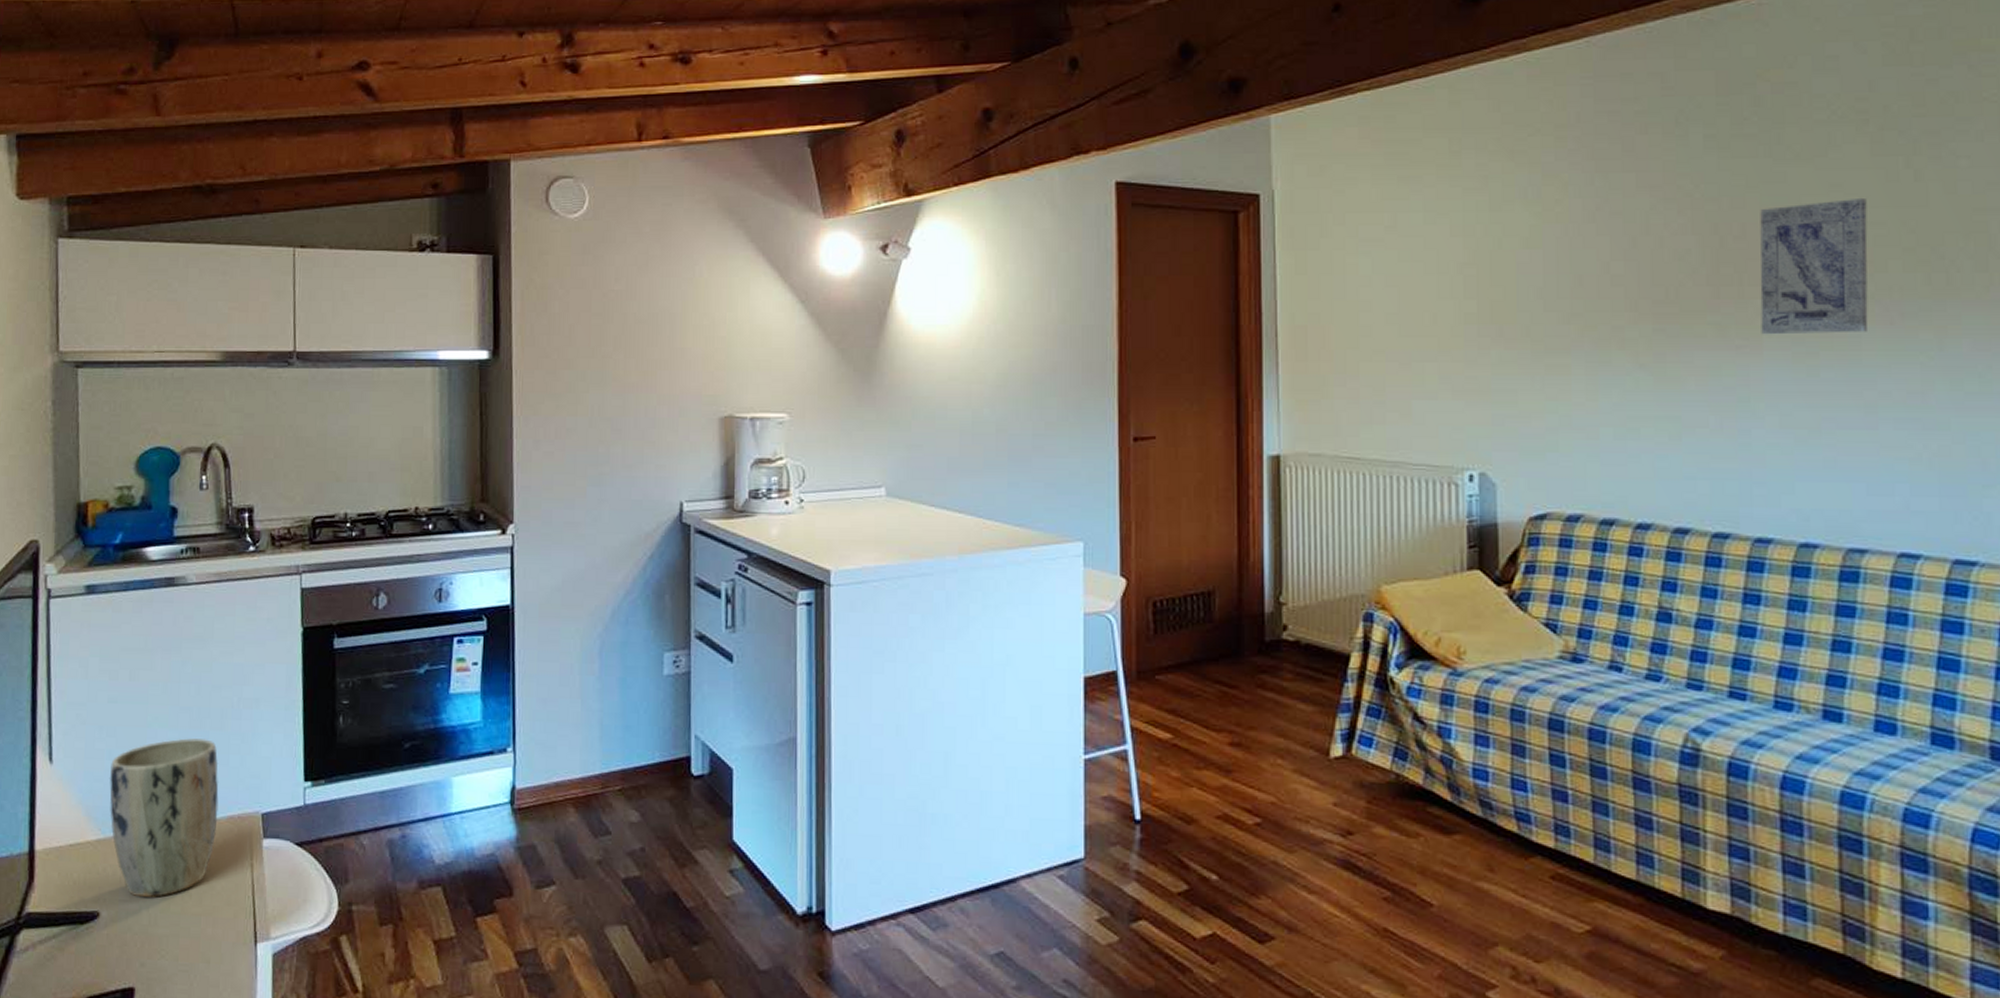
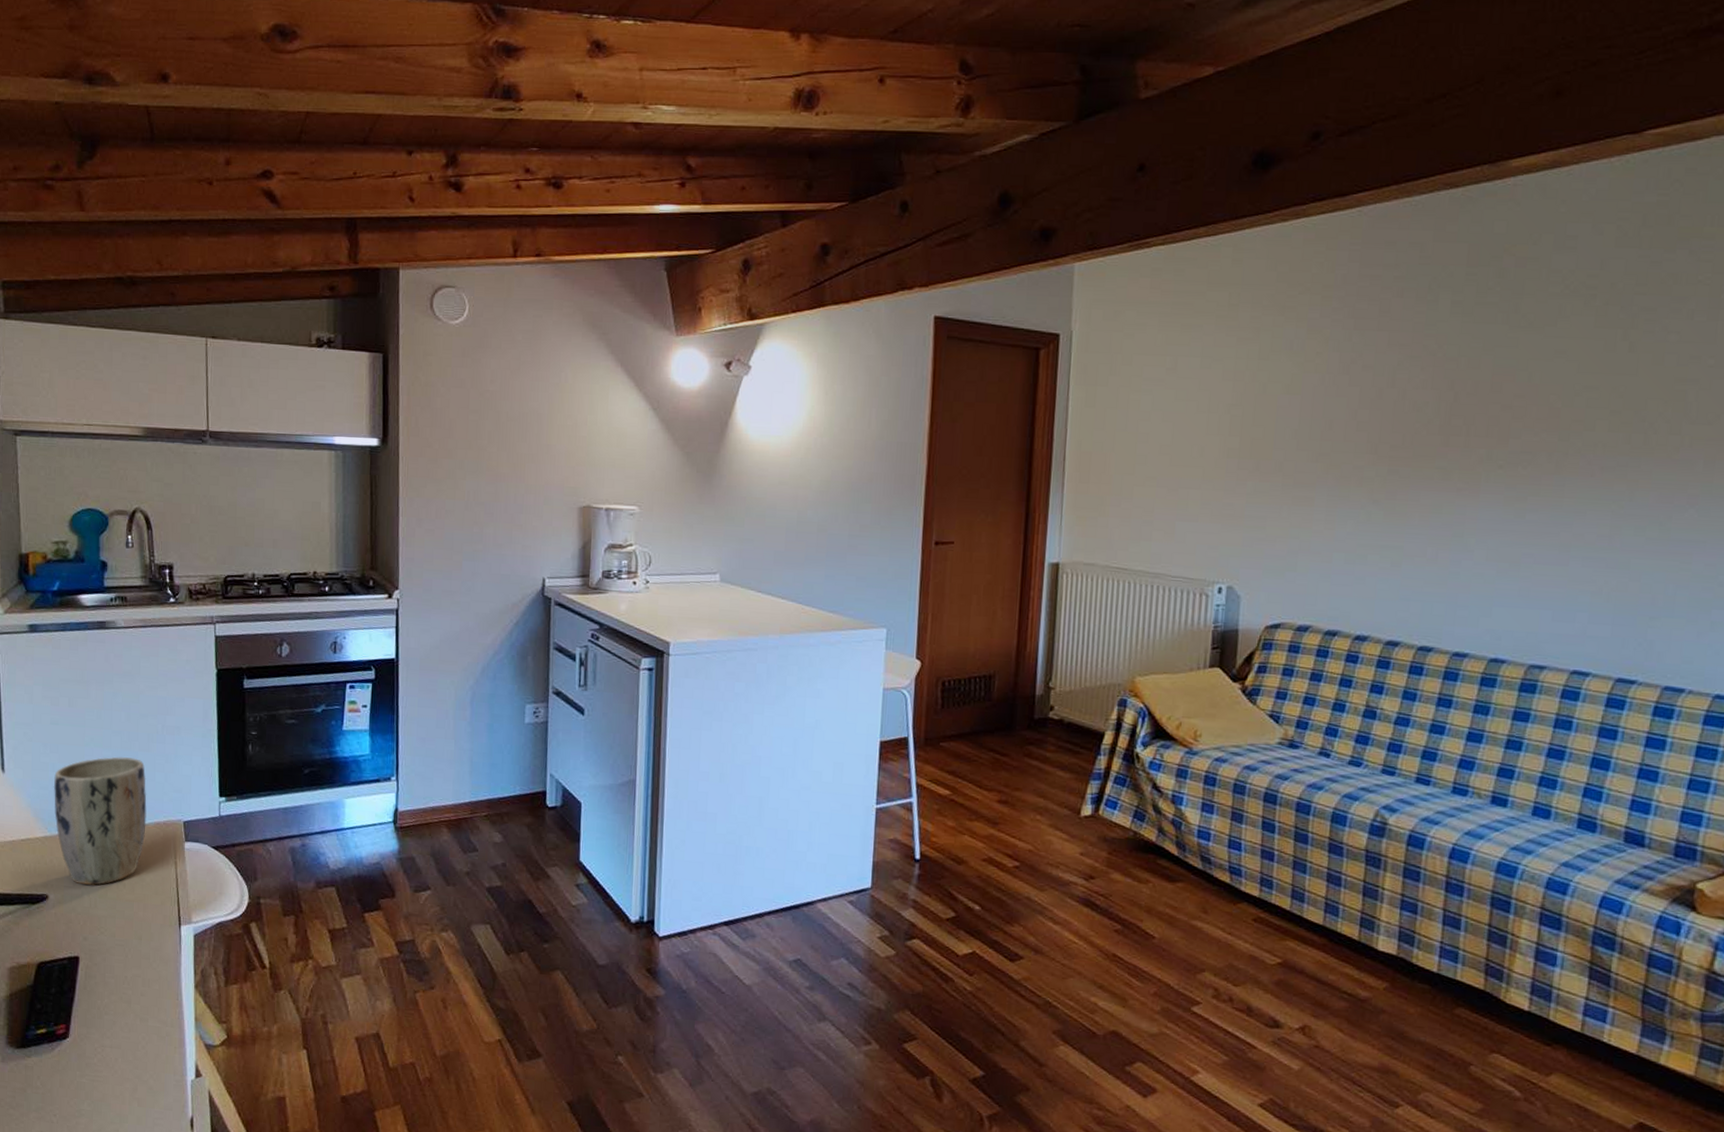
wall art: present [1760,197,1868,335] -> none [1480,364,1585,482]

